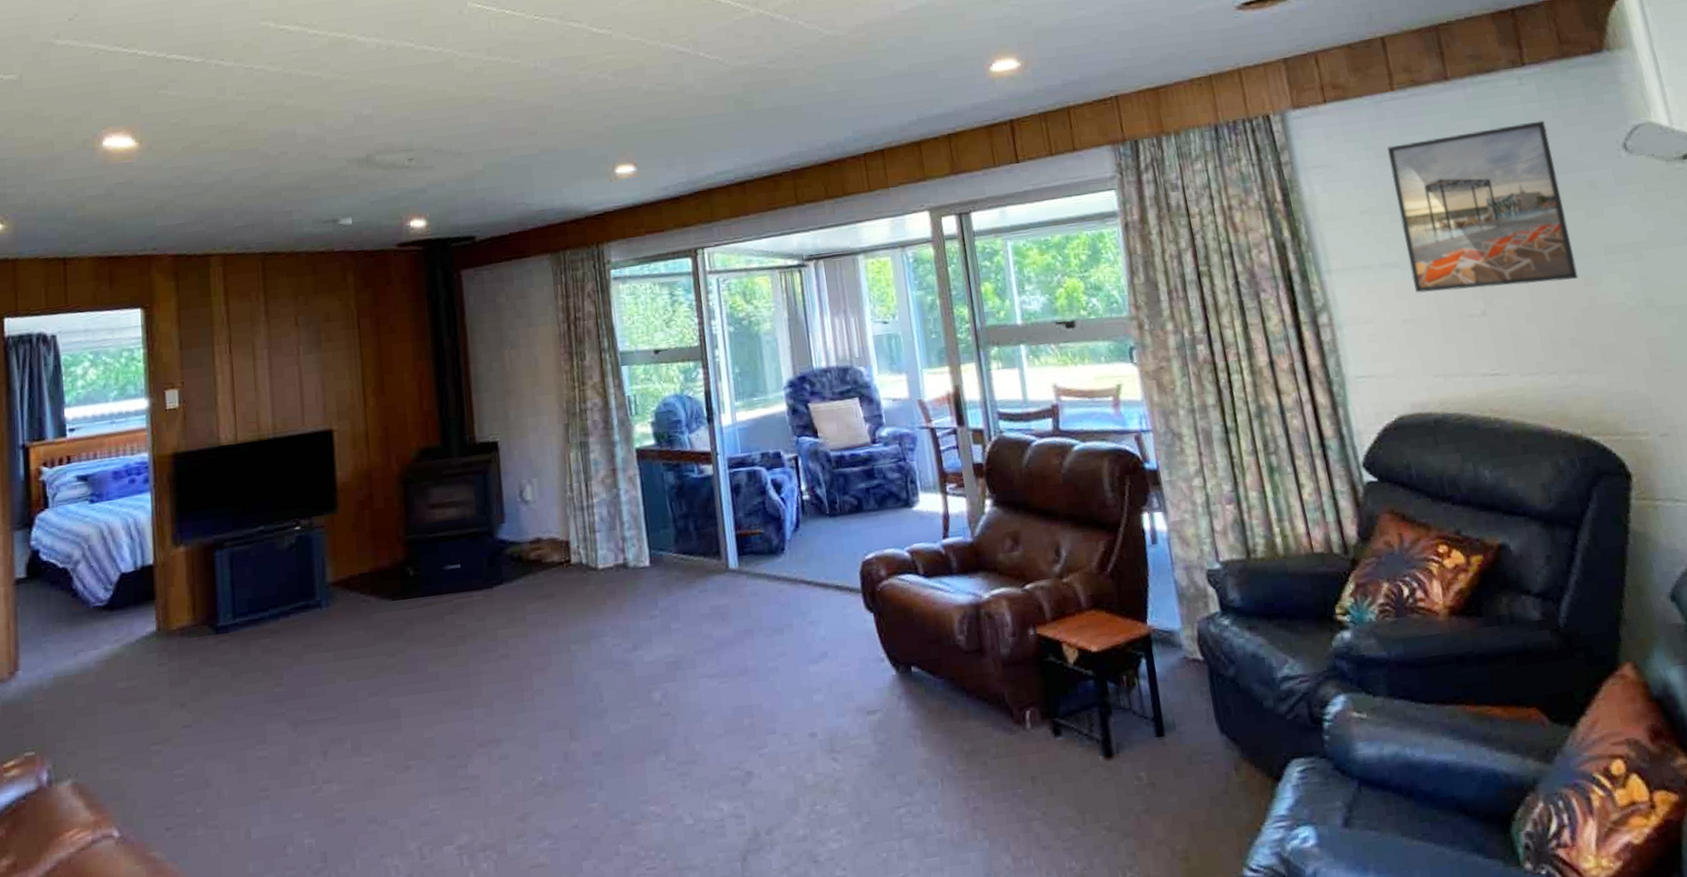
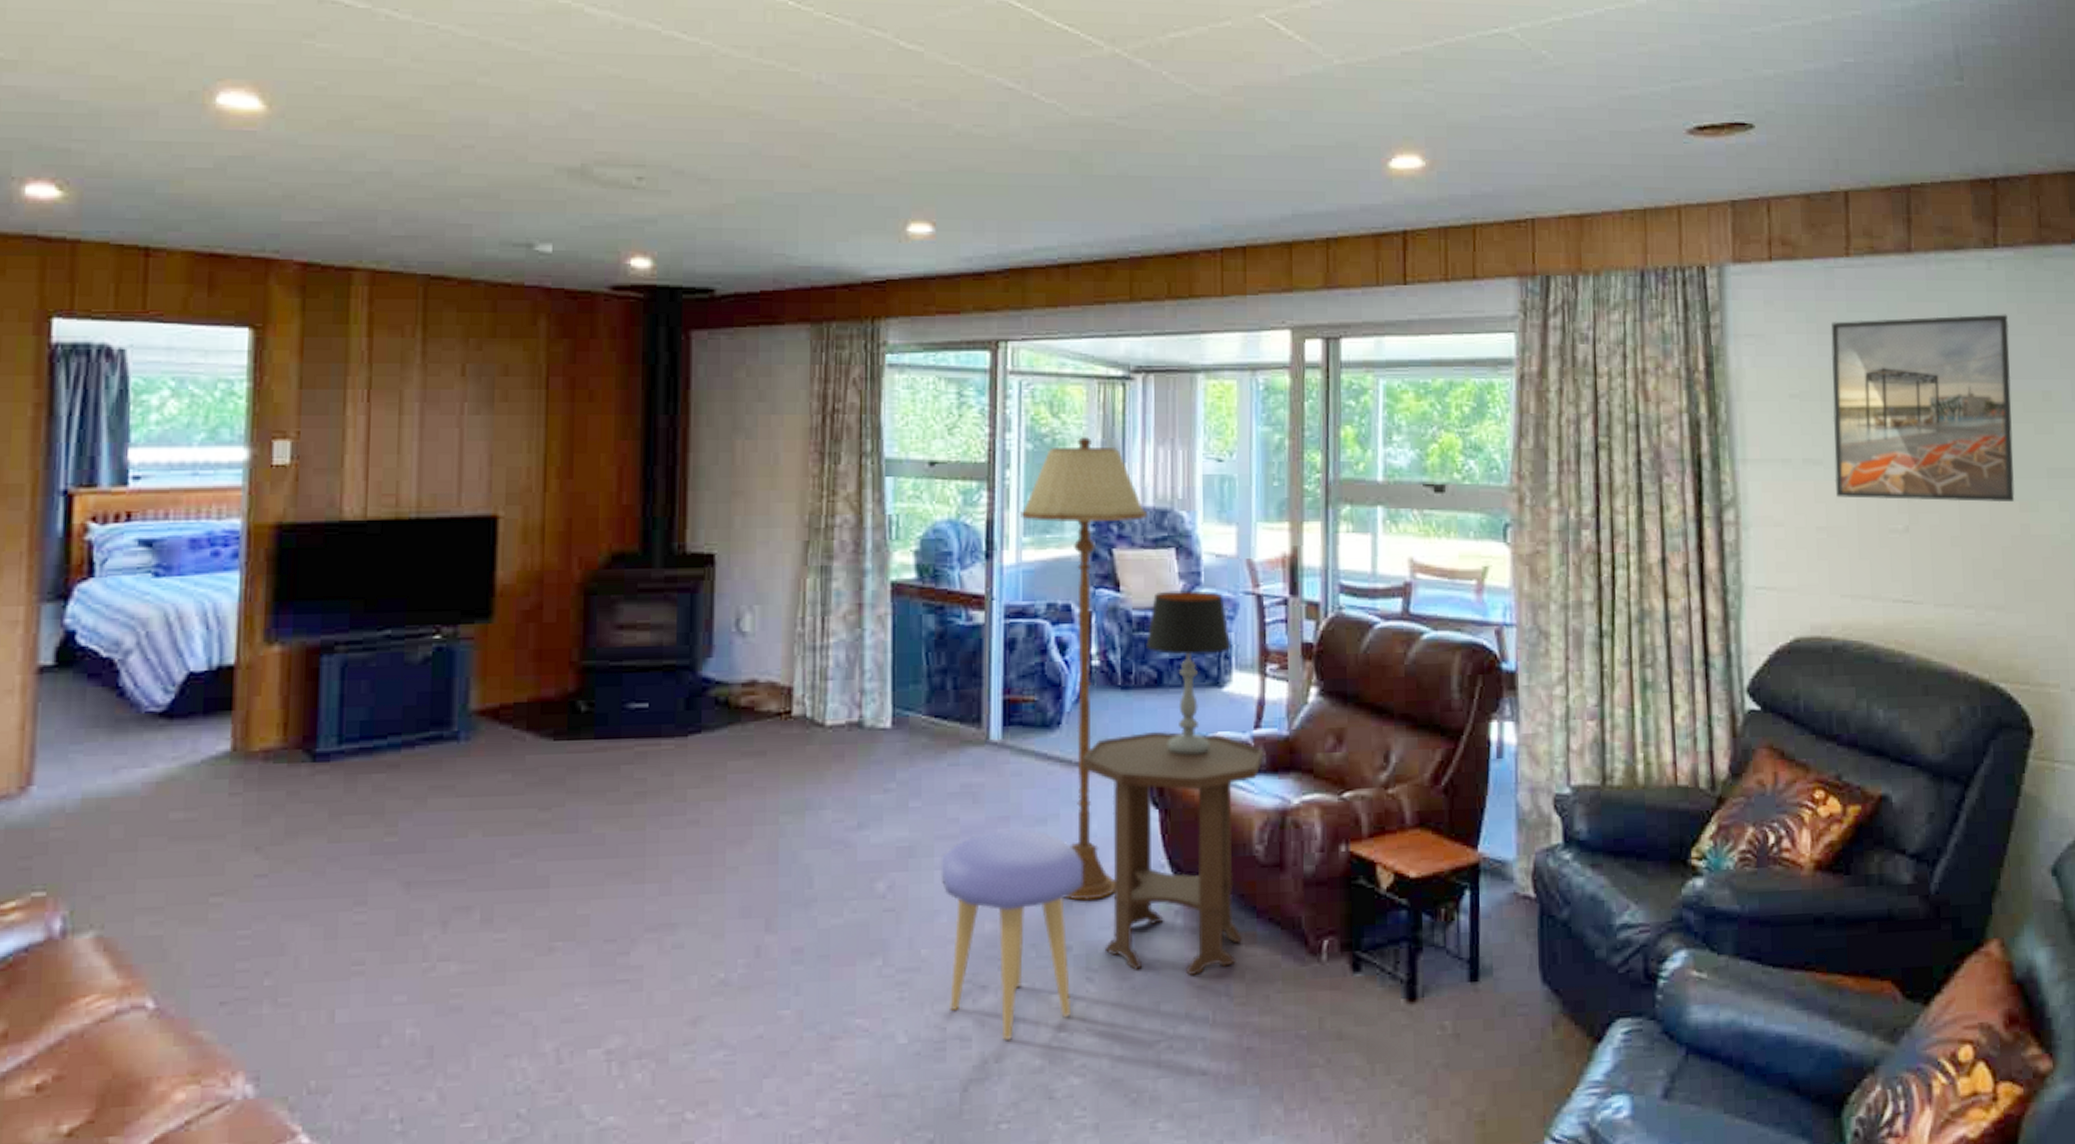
stool: none [701,638,823,816] -> present [940,828,1084,1041]
floor lamp: none [730,316,846,695] -> present [1020,437,1148,901]
side table: none [805,546,958,751] -> present [1083,730,1264,977]
table lamp: none [844,429,916,566] -> present [1146,590,1232,755]

